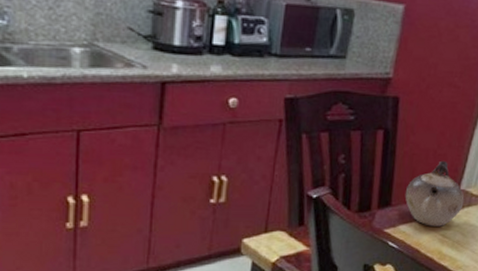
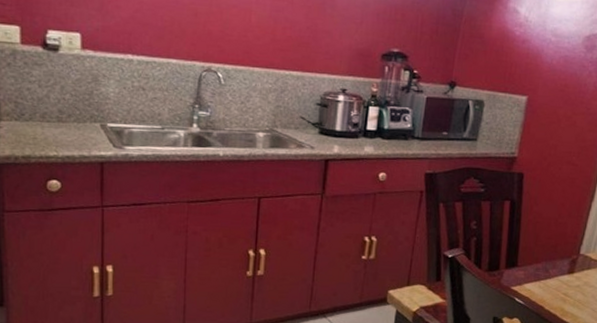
teapot: present [405,160,465,226] -> none [530,228,584,286]

